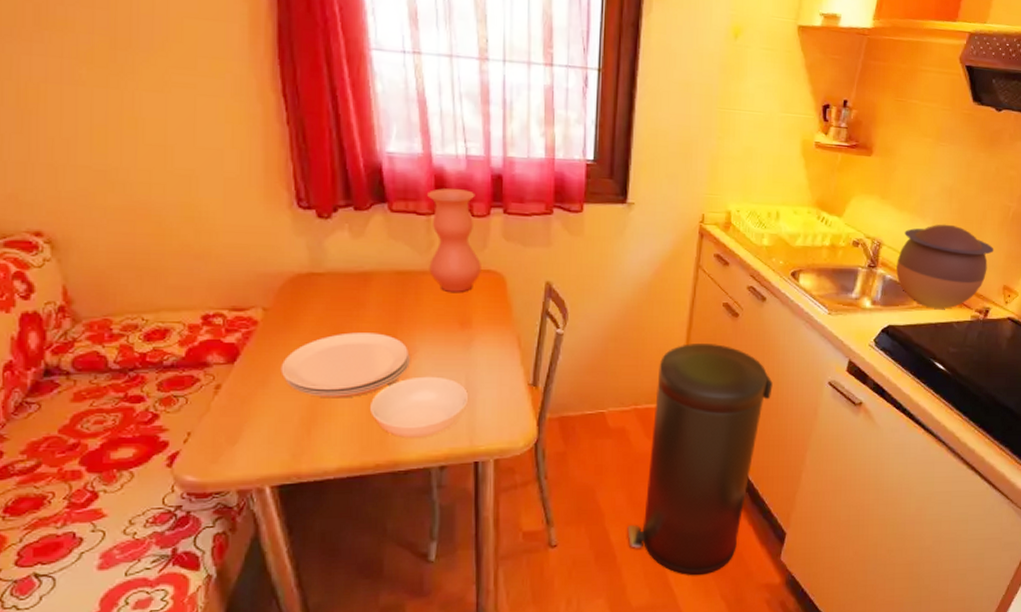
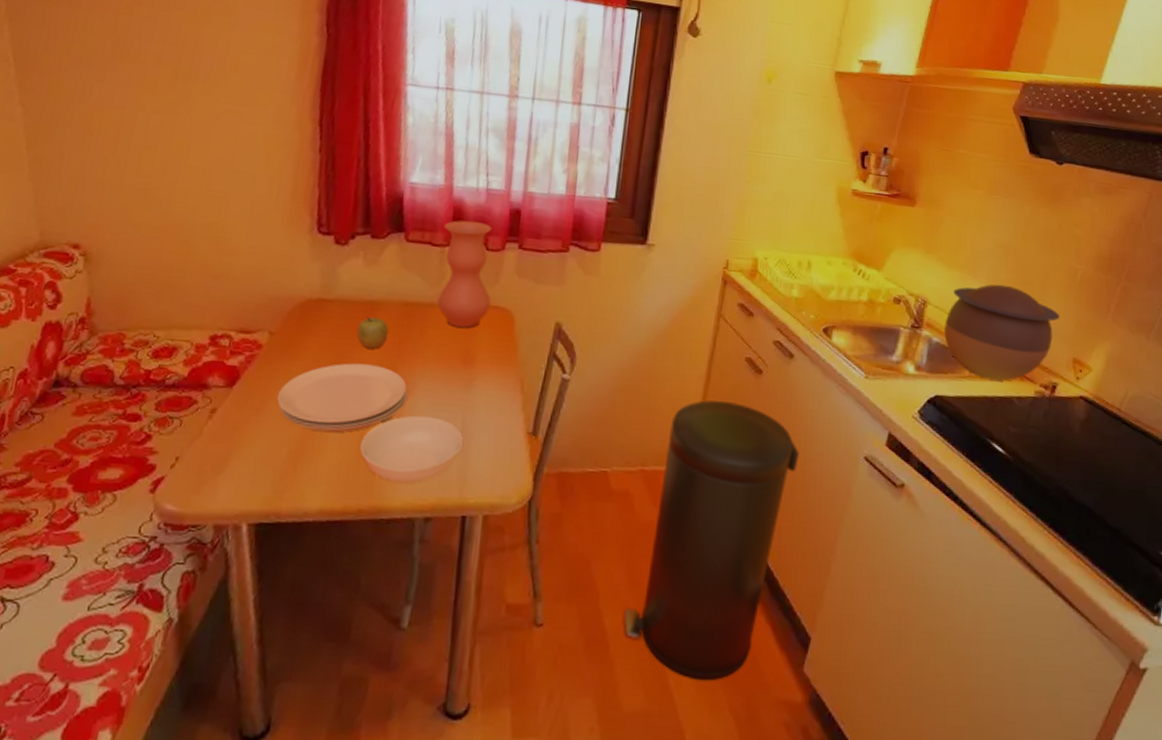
fruit: none [352,288,384,318] -> present [356,317,389,349]

